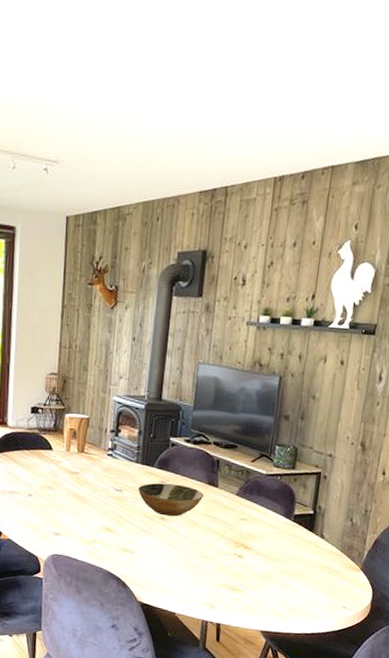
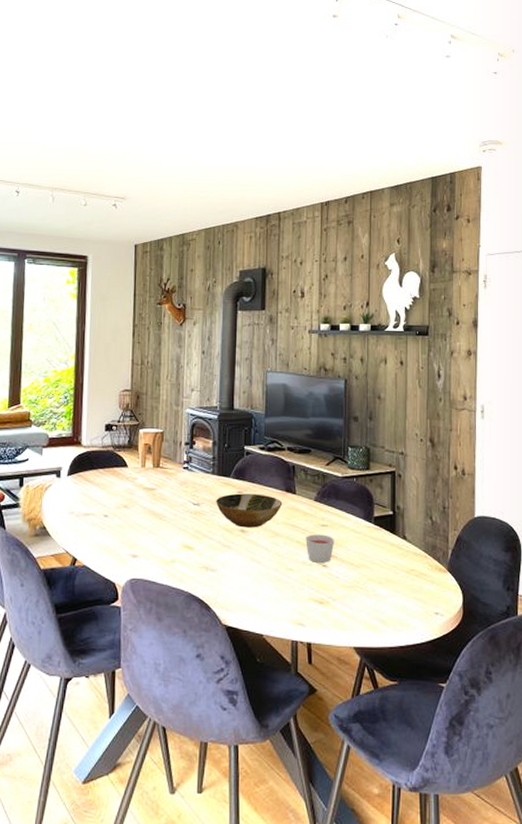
candle: none [223,526,253,554] -> present [306,534,335,563]

